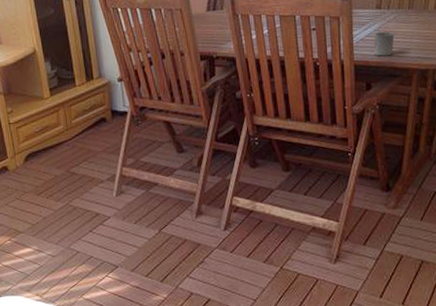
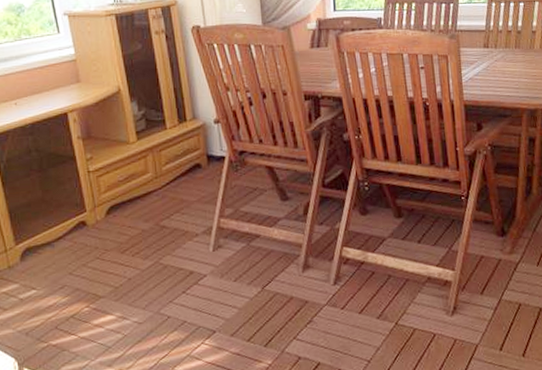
cup: present [374,32,395,56] -> none [483,71,503,96]

